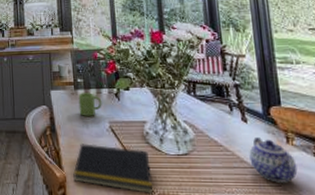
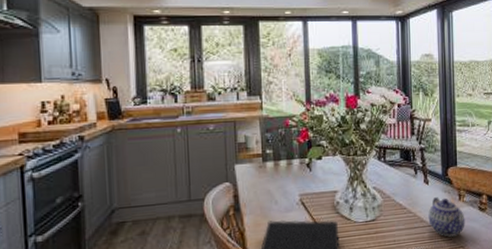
mug: present [78,92,102,116] -> none [266,164,293,191]

